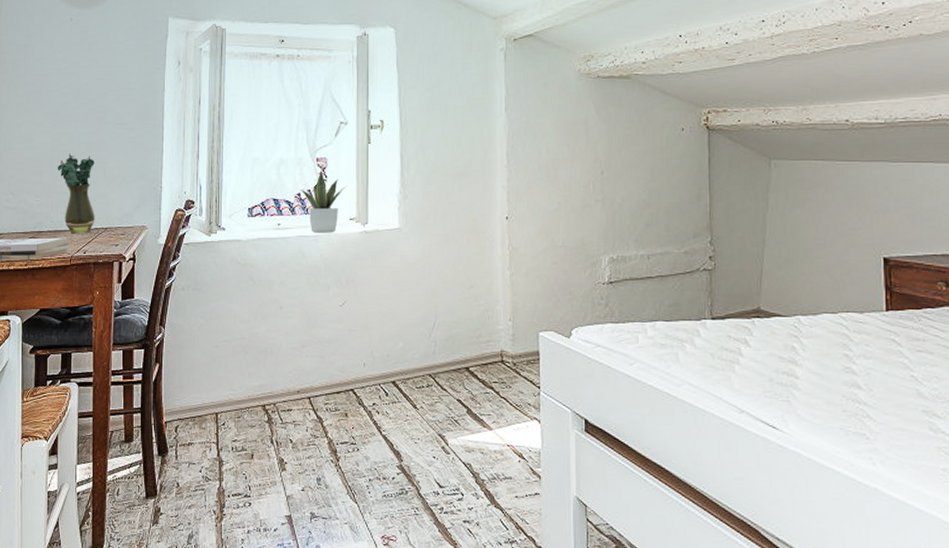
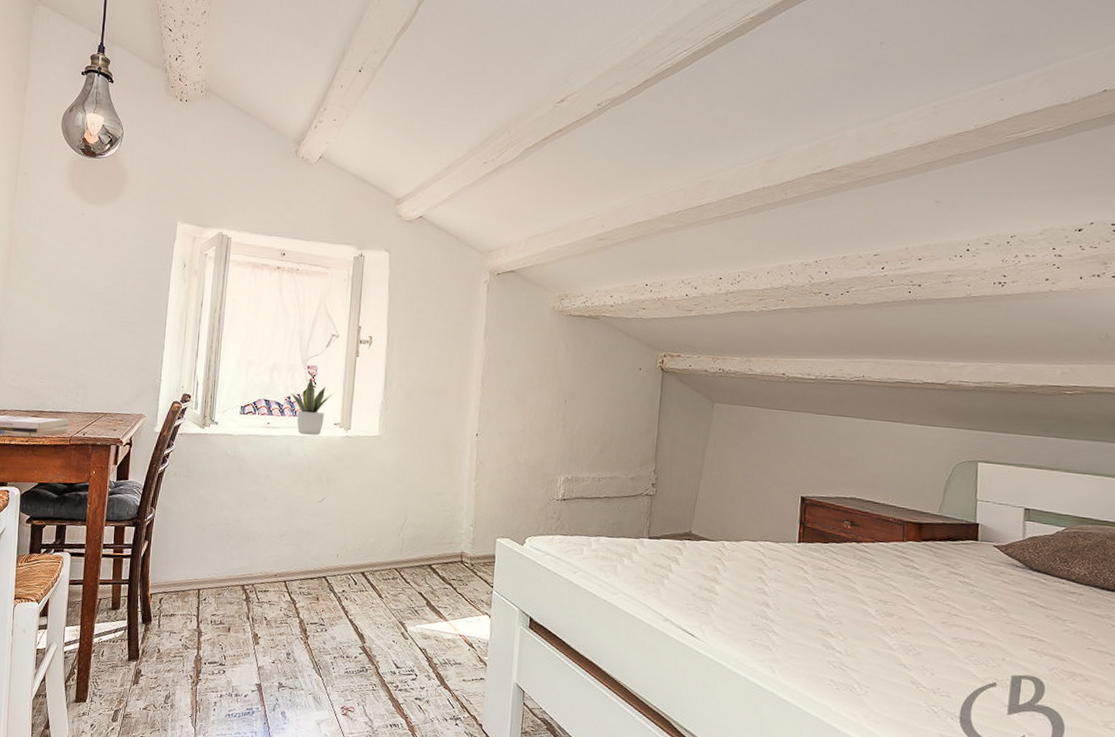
vase: present [57,153,95,234] -> none [62,340,98,417]

